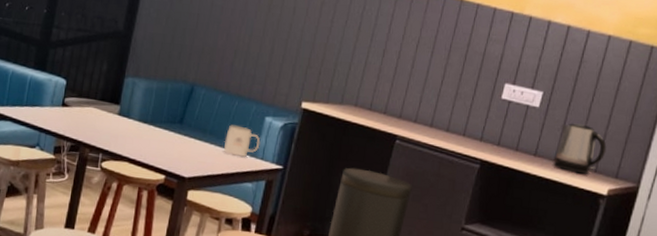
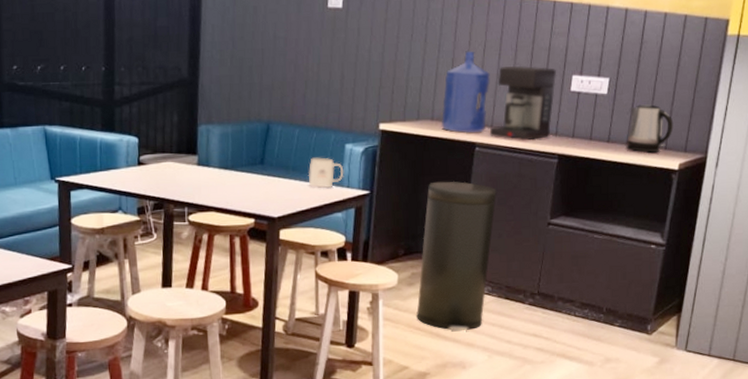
water jug: none [363,44,420,126] -> present [441,51,490,133]
coffee maker: none [412,64,489,142] -> present [489,65,557,141]

